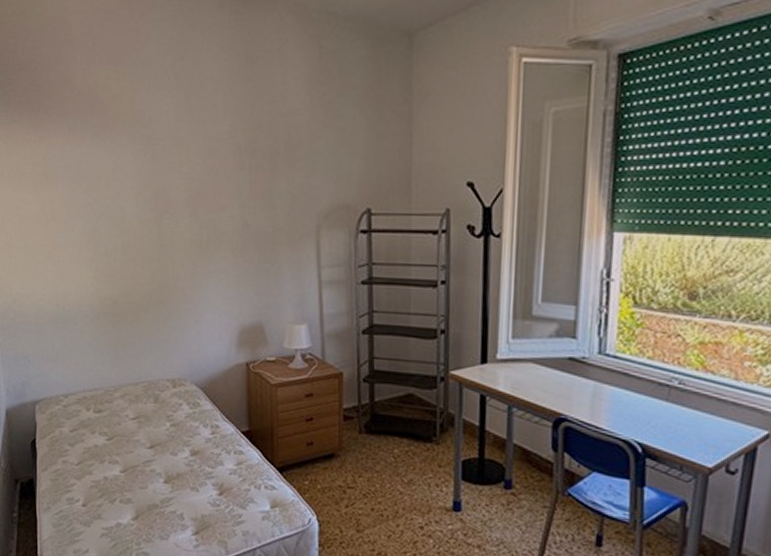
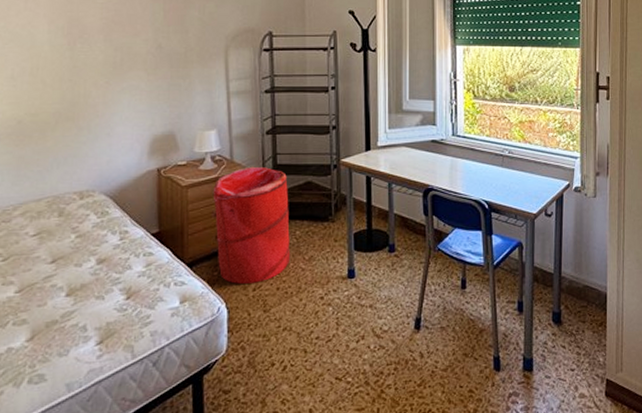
laundry hamper: none [303,369,388,500] -> present [213,166,291,284]

